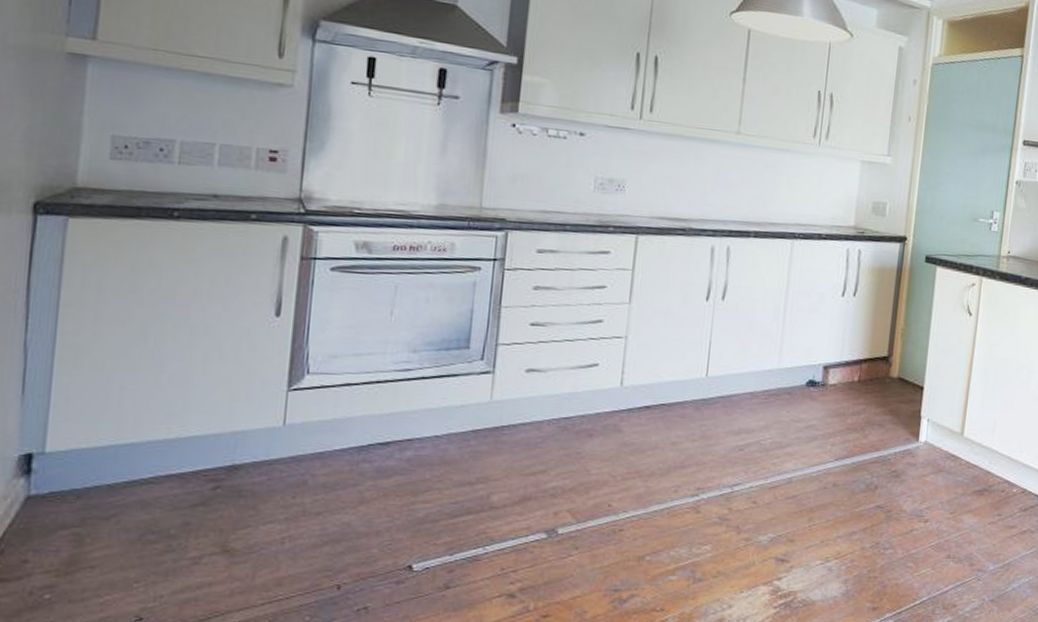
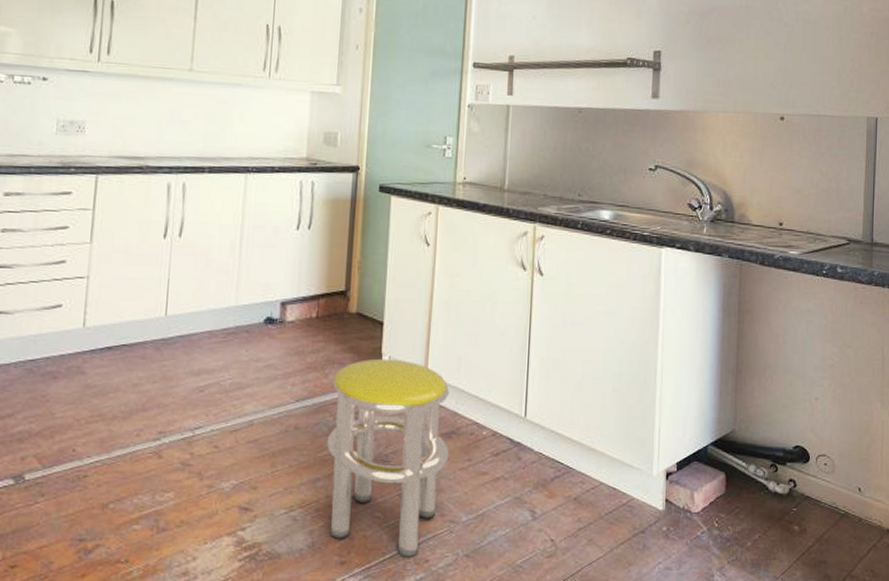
stool: none [863,421,984,604] -> present [327,358,450,559]

